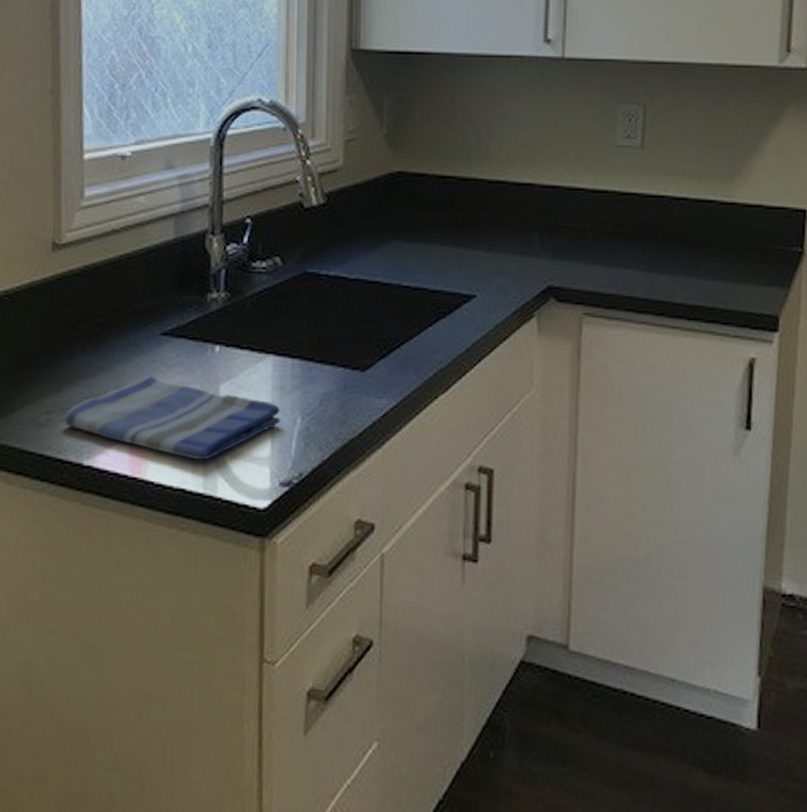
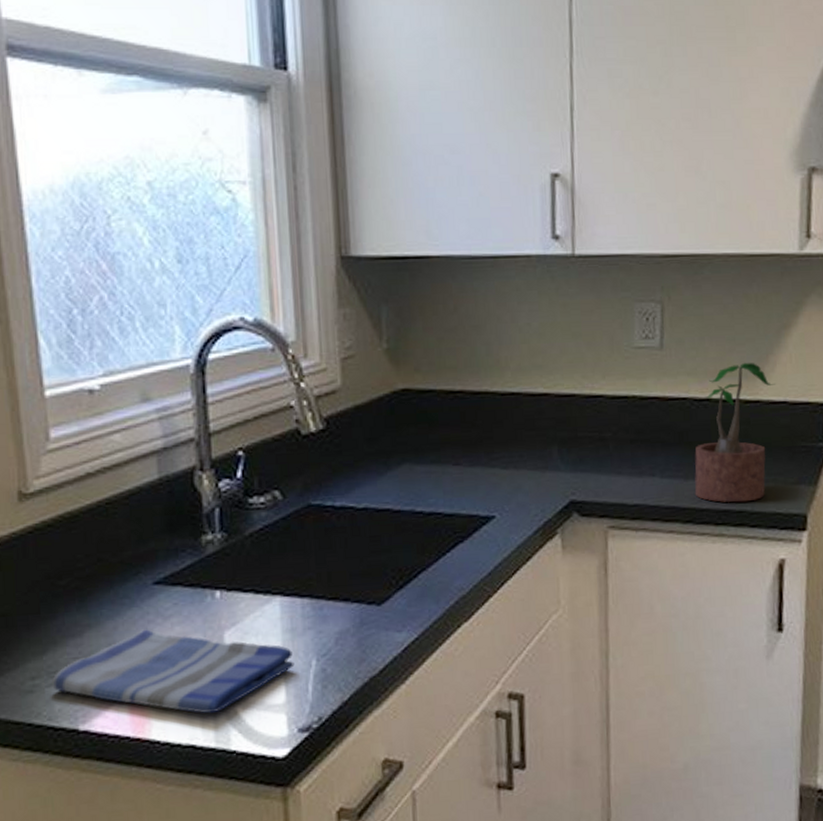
potted plant: none [668,165,752,300] -> present [694,362,776,503]

